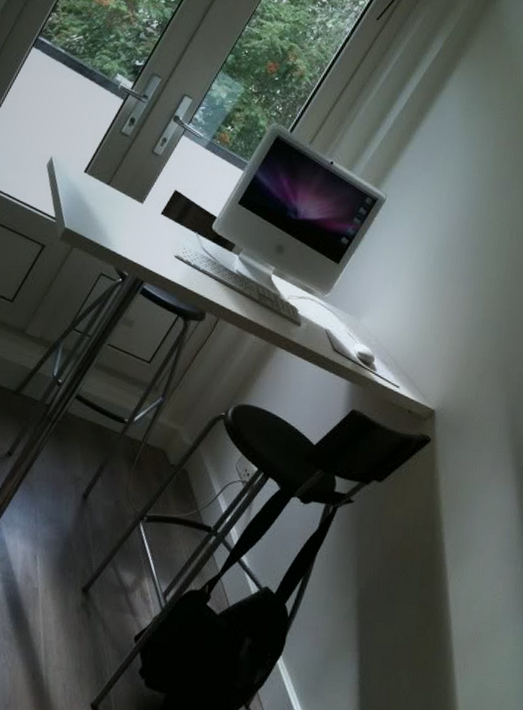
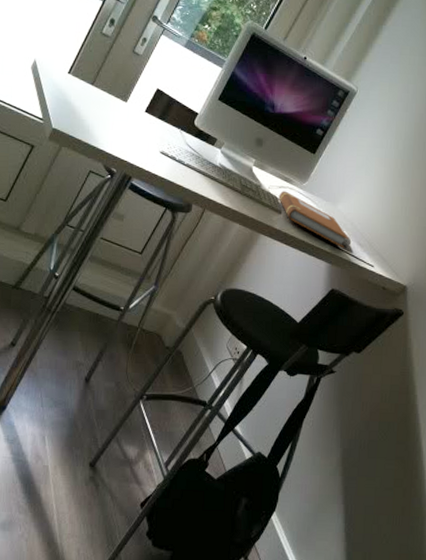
notebook: none [298,302,374,365] -> present [279,191,350,248]

